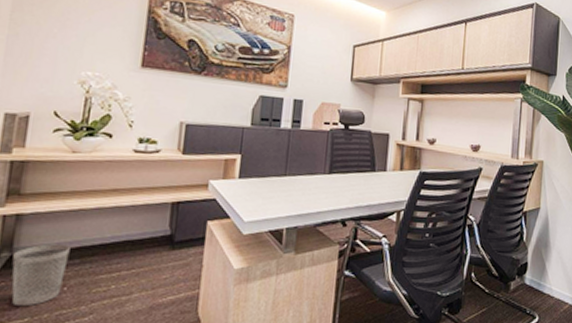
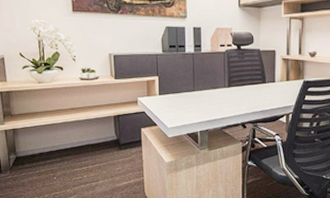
wastebasket: present [11,244,70,307] -> none [17,148,53,190]

